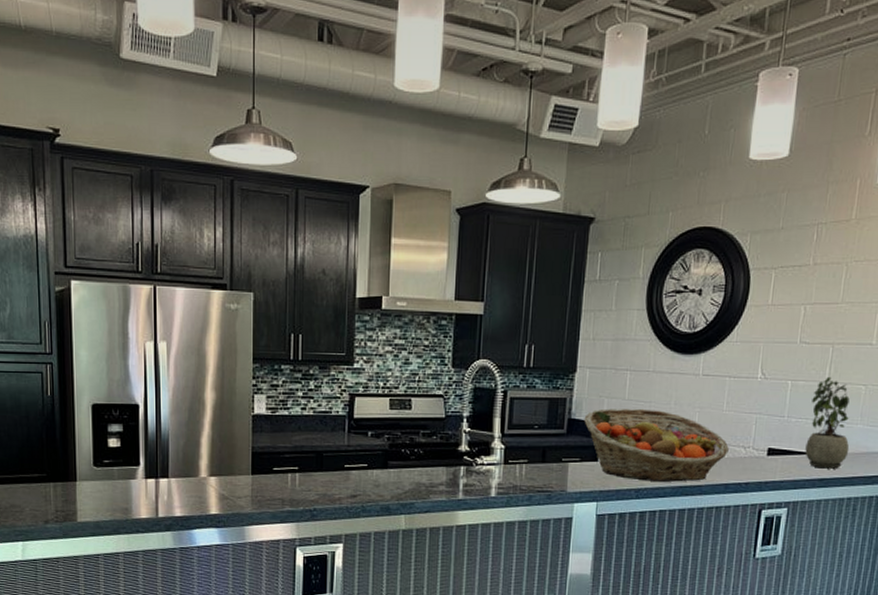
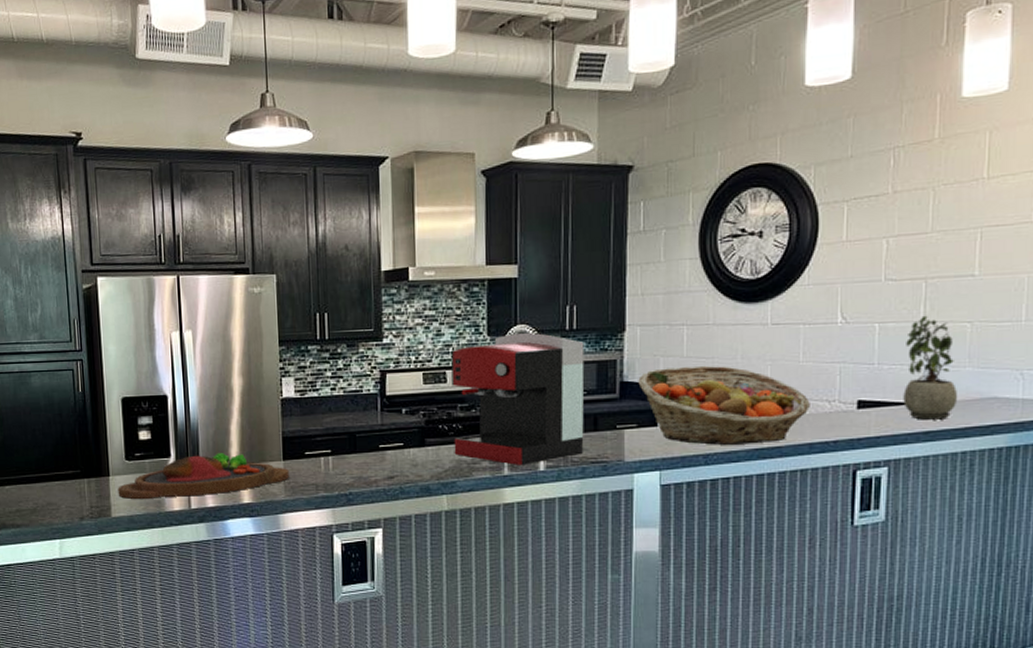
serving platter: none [84,464,256,505] -> present [118,453,289,499]
coffee maker: none [414,366,539,491] -> present [451,332,585,465]

